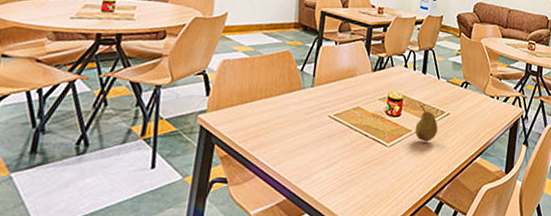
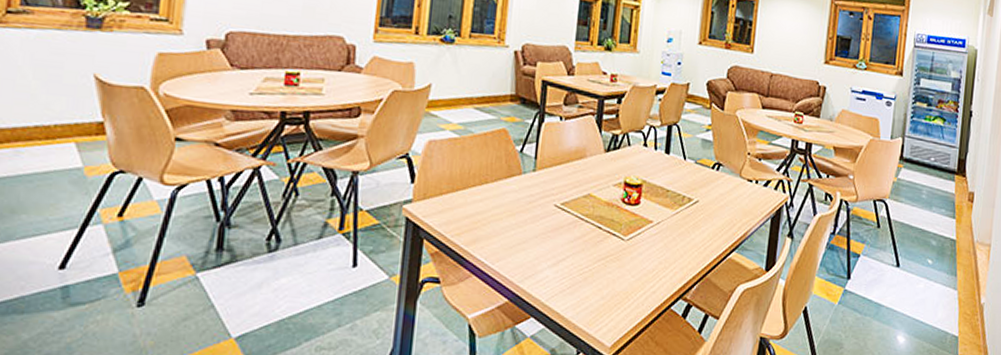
fruit: present [415,105,438,142] -> none [657,191,685,235]

